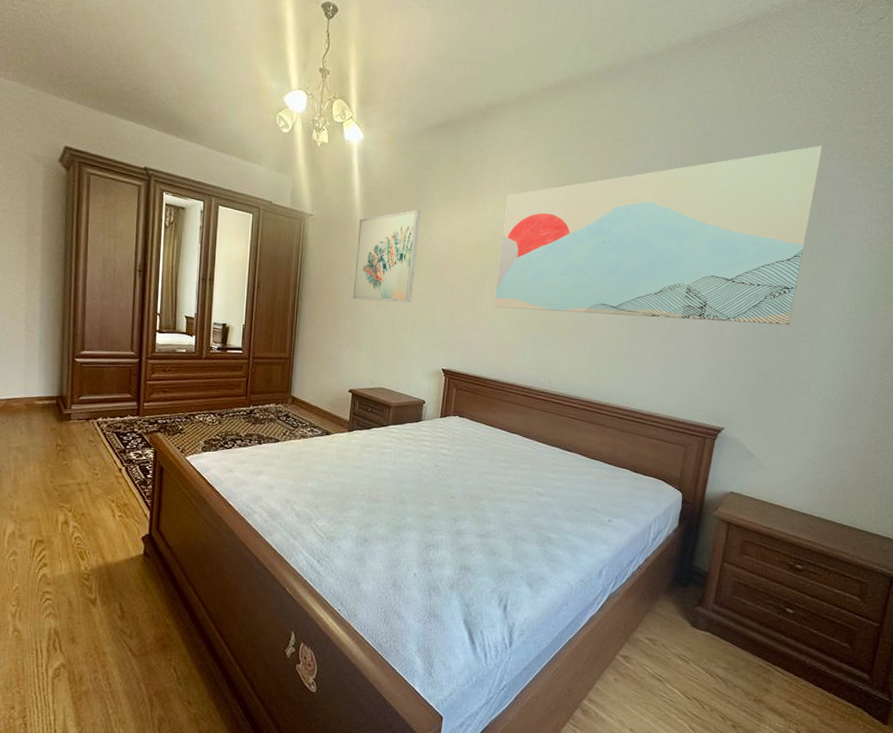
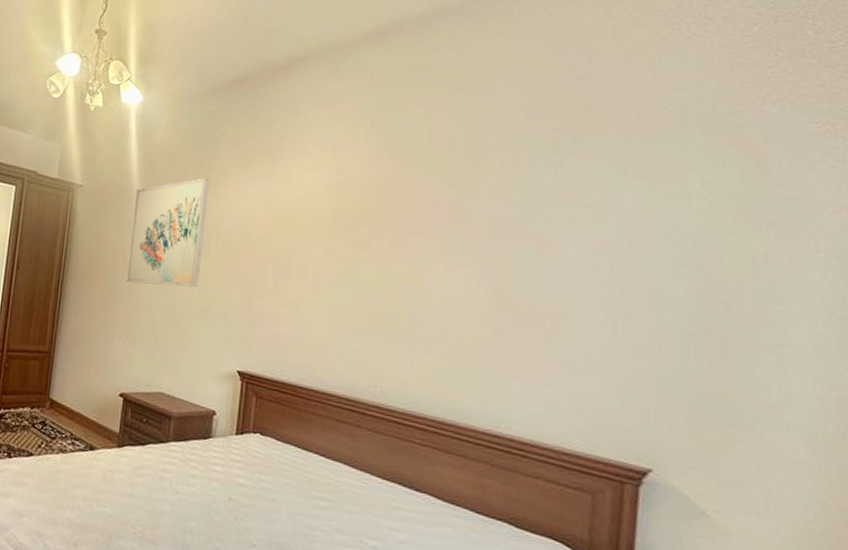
wall art: present [494,145,822,325] -> none [303,86,752,323]

